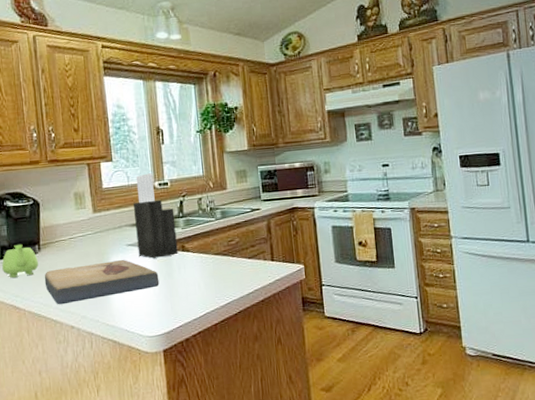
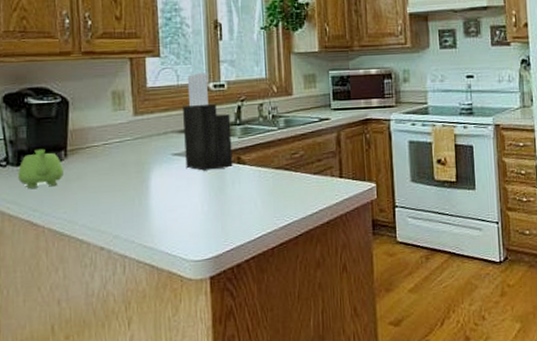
fish fossil: present [44,259,160,305] -> none [70,170,209,222]

